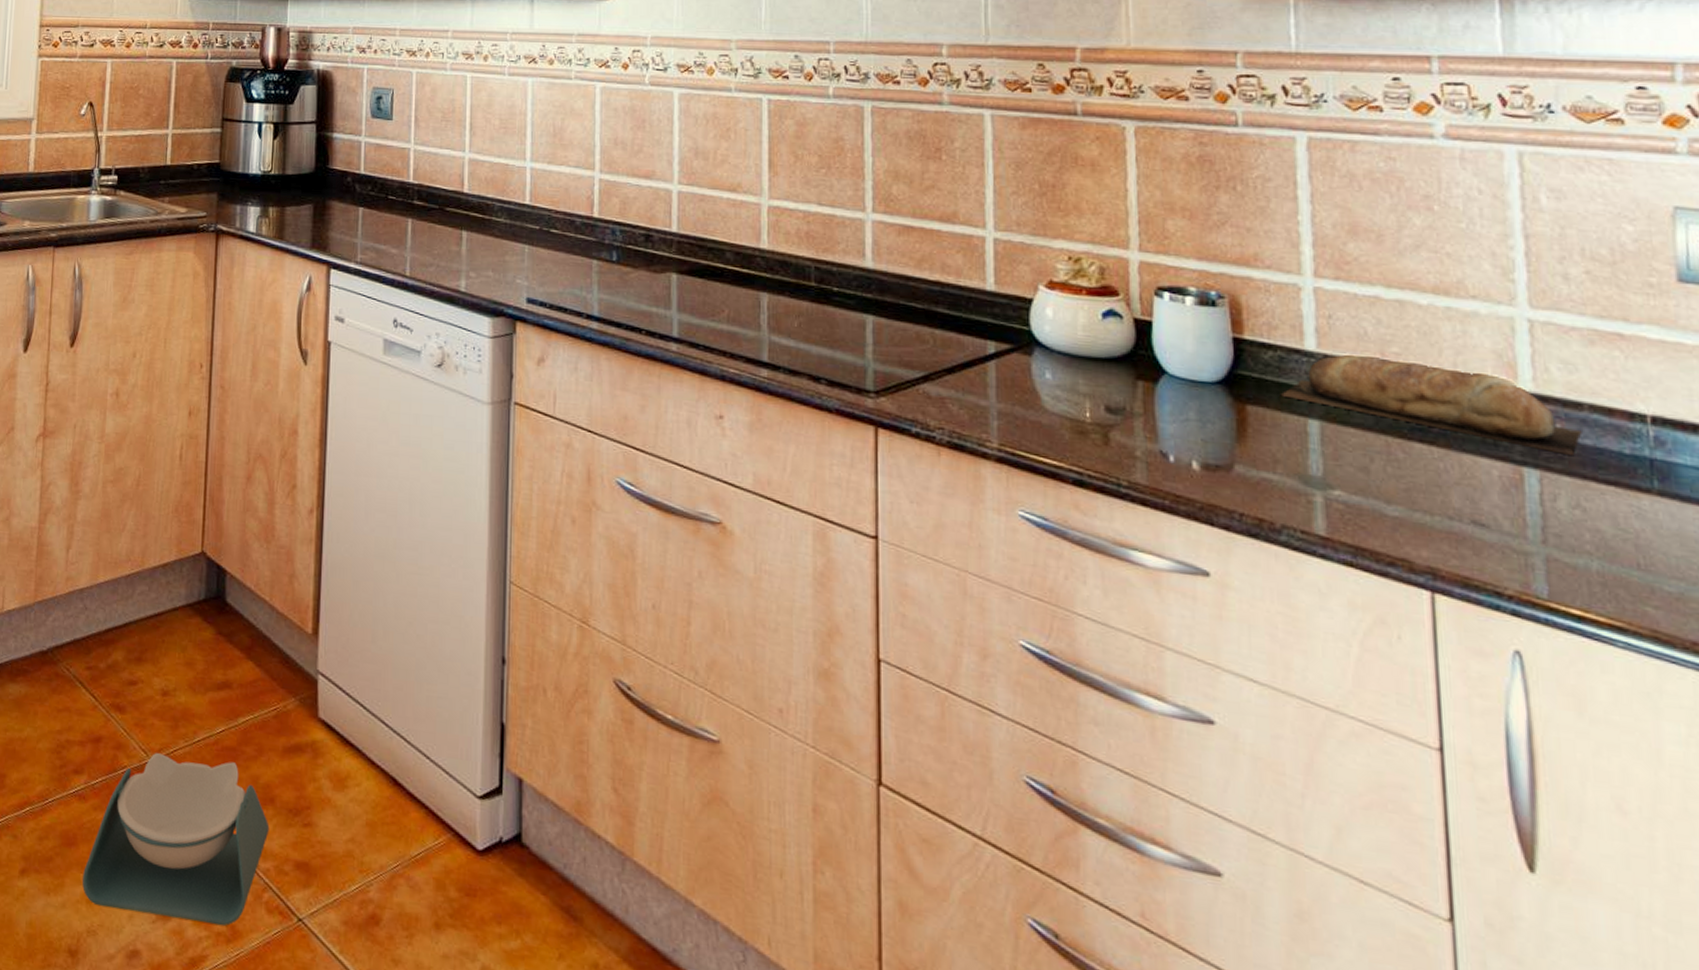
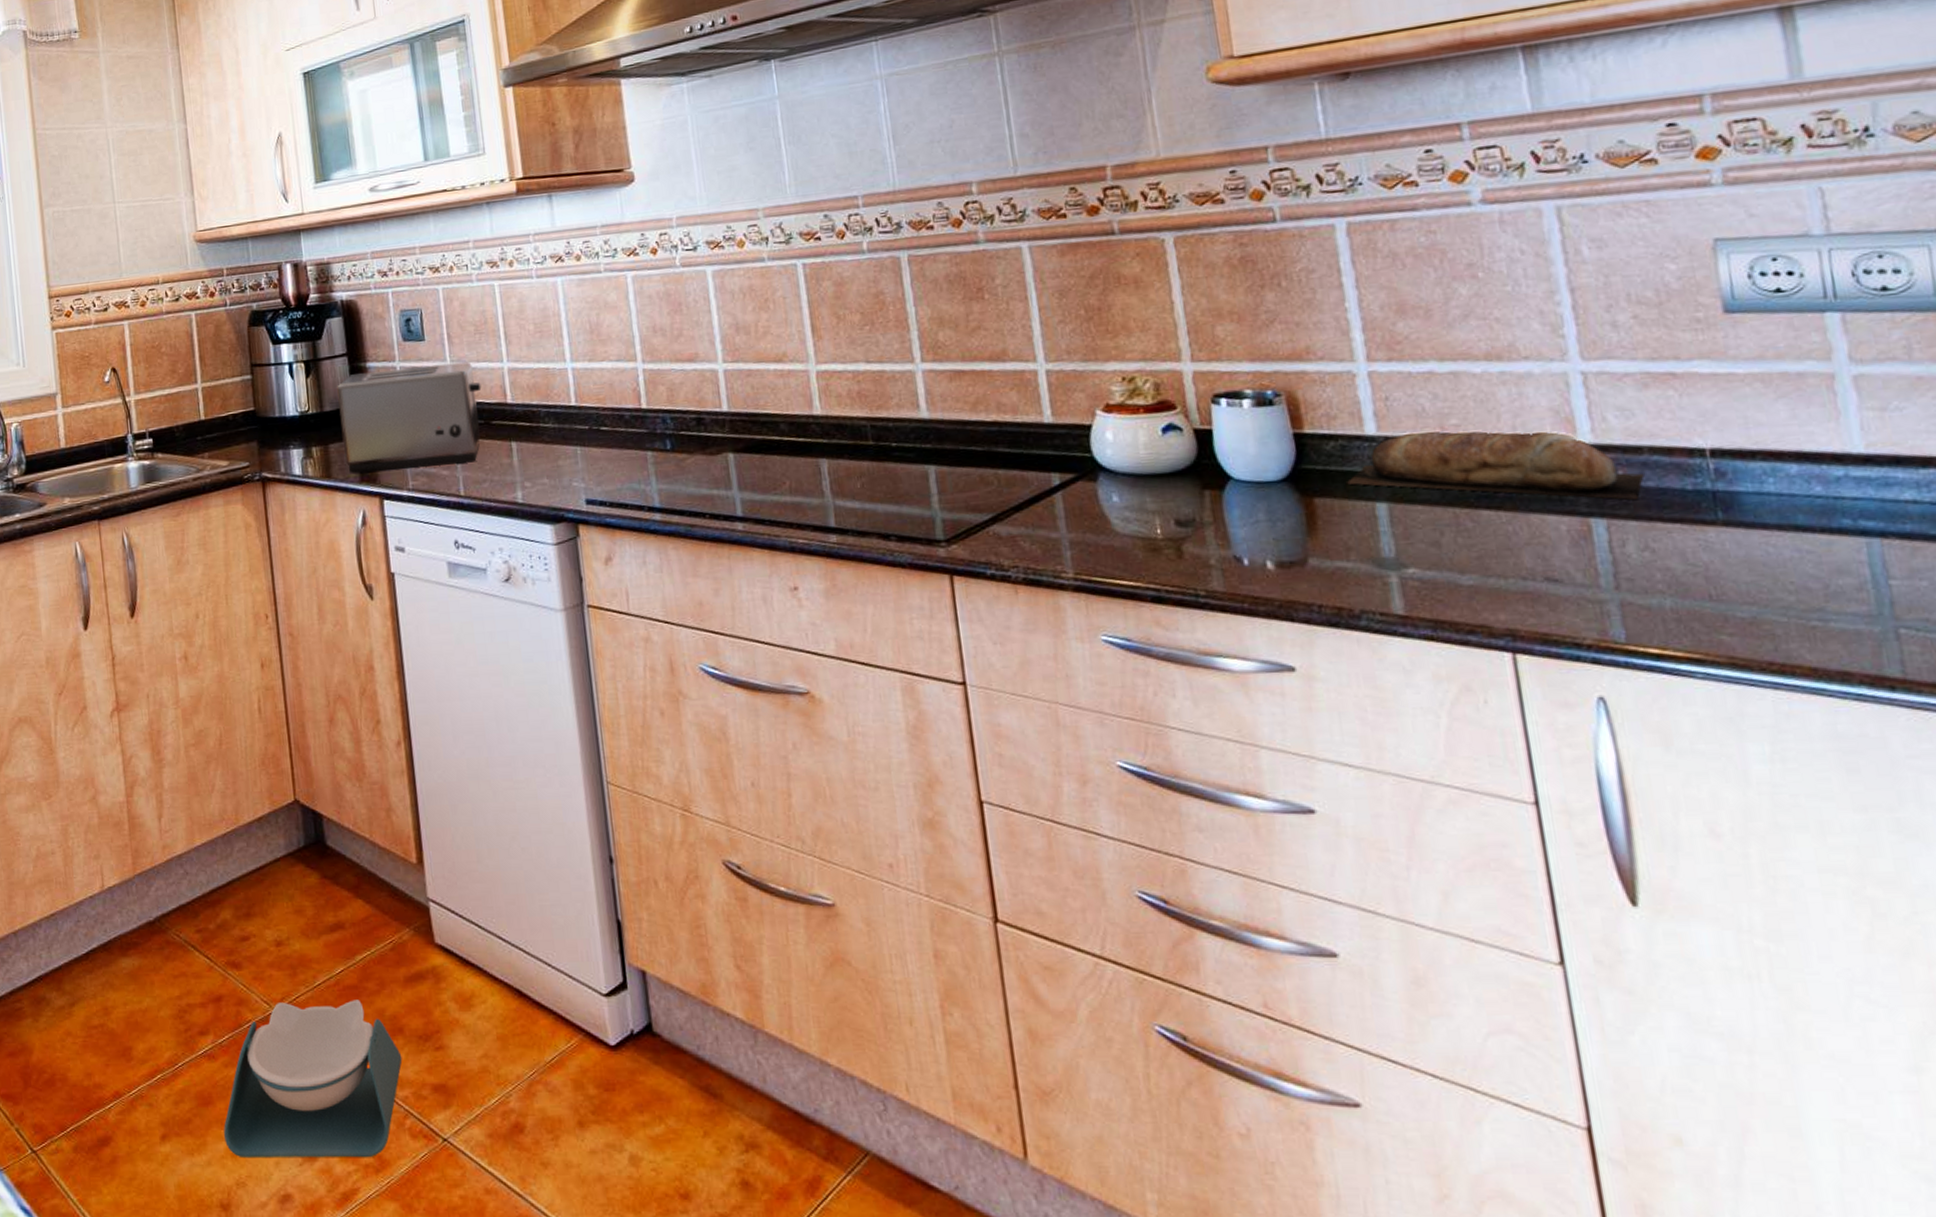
toaster: none [299,141,441,245] -> present [337,361,482,474]

